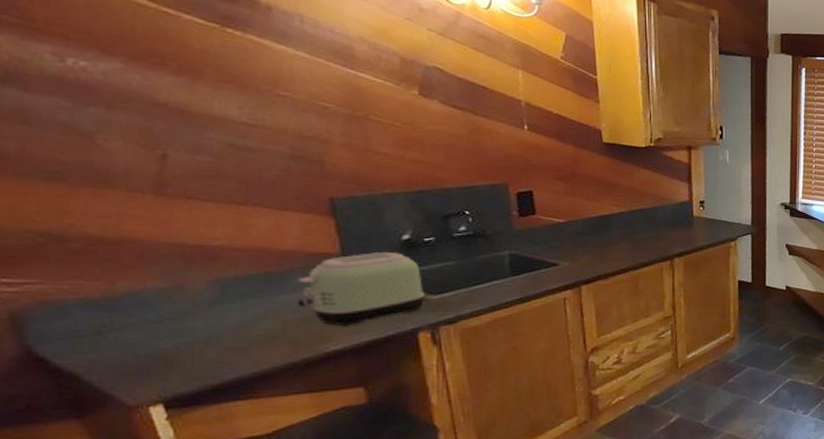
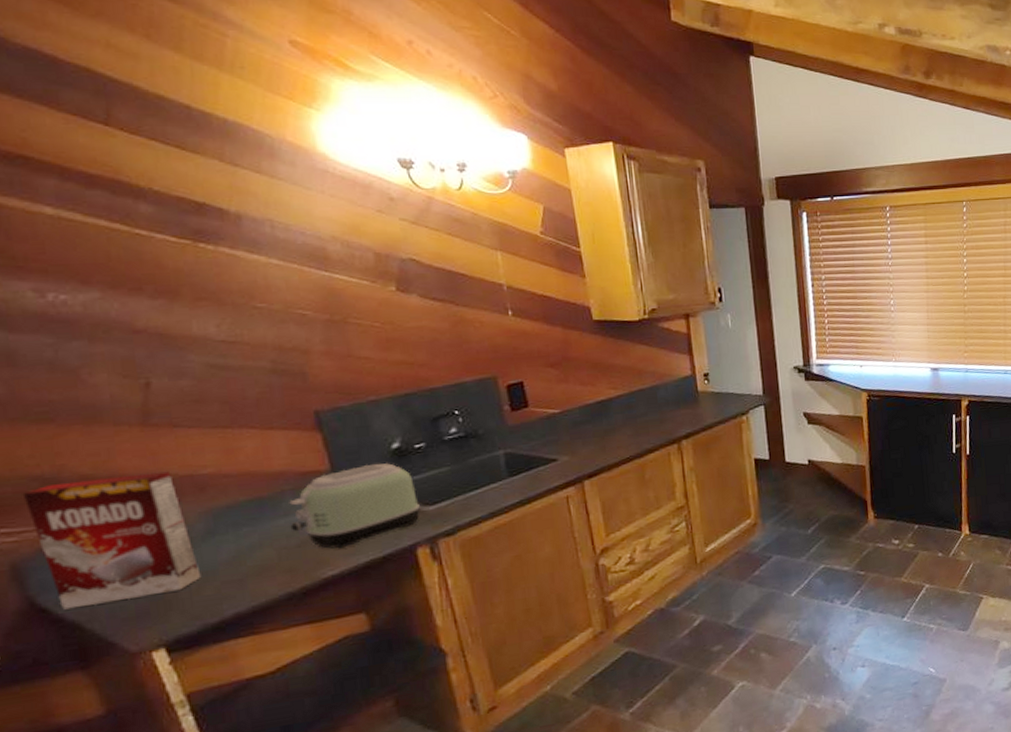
cereal box: none [26,239,205,361] -> present [22,471,202,610]

